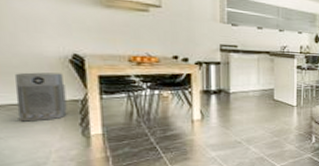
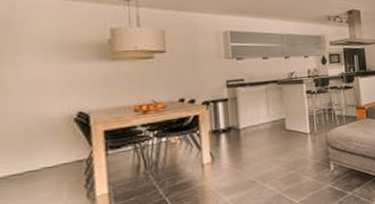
air purifier: present [15,72,67,122] -> none [18,134,72,192]

